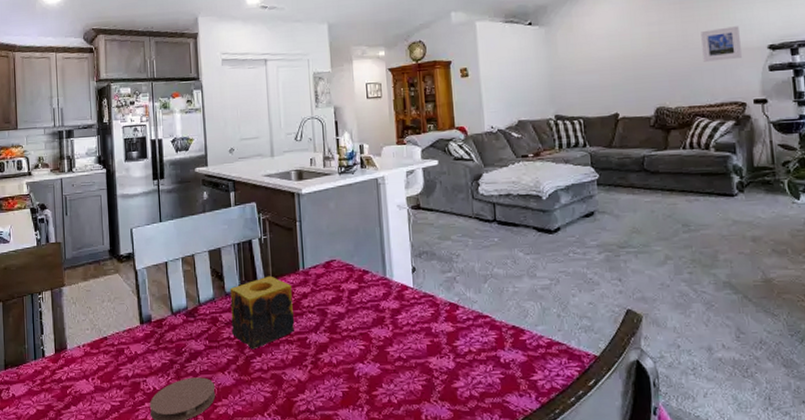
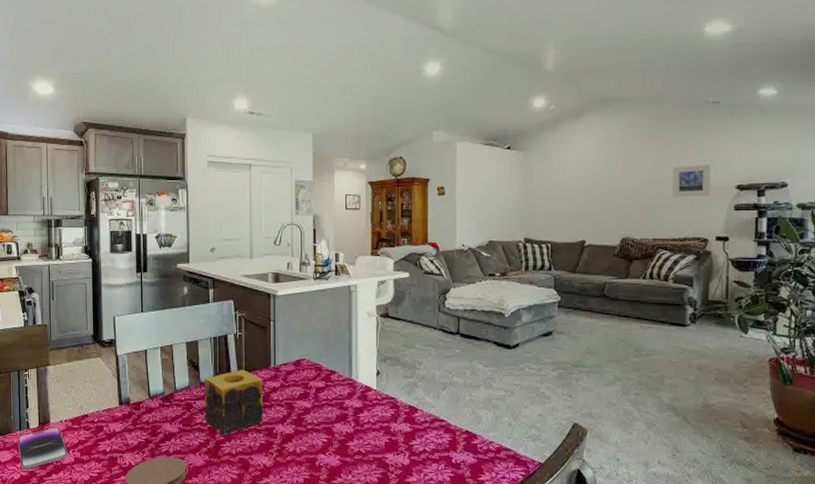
smartphone: none [32,353,87,403] -> present [17,427,68,470]

